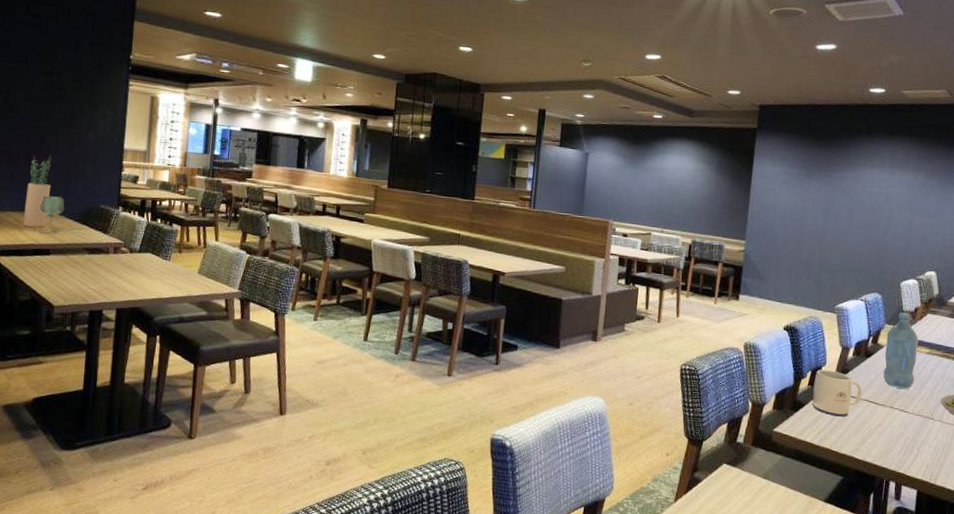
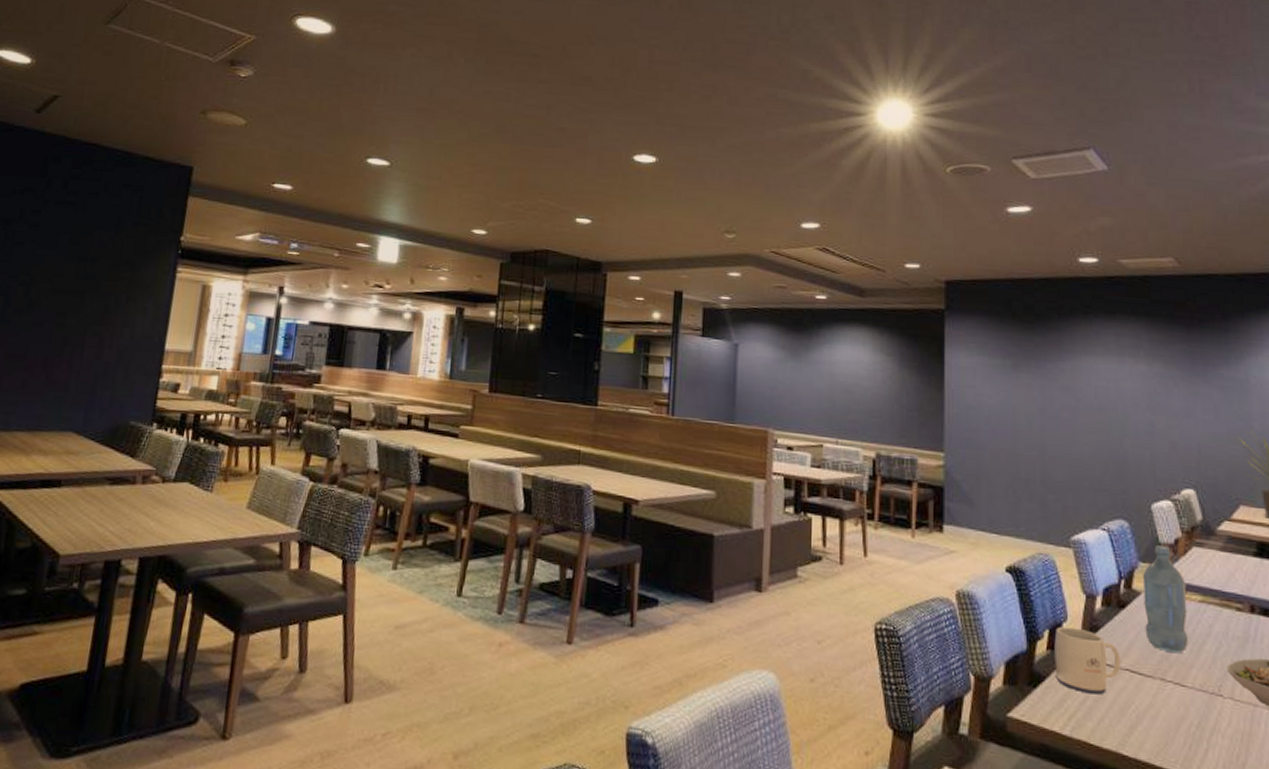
vase: present [23,154,52,228] -> none [31,358,76,453]
wine glass: present [39,195,65,234] -> none [50,410,86,460]

